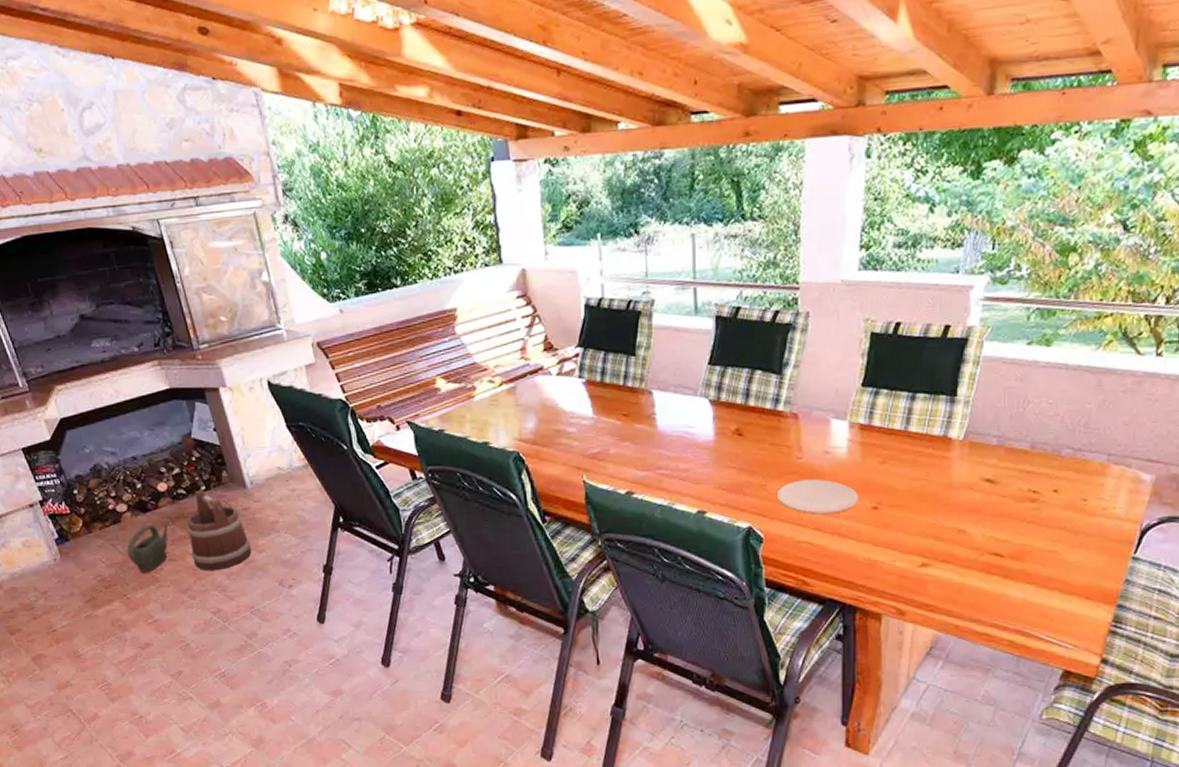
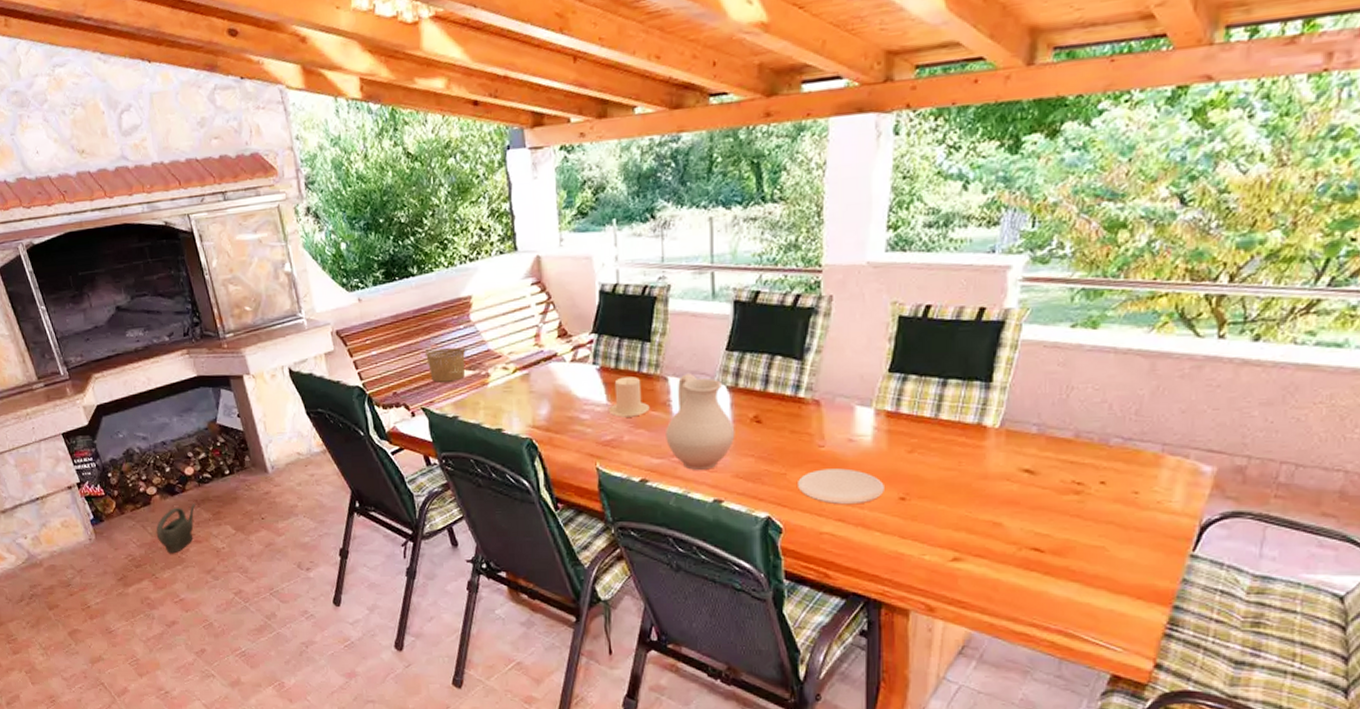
bucket: present [187,489,252,571] -> none [211,474,272,553]
basket: none [410,360,451,396] -> present [426,347,466,382]
candle: none [594,390,635,431] -> present [608,376,650,417]
pitcher: none [650,387,718,482] -> present [666,373,735,470]

